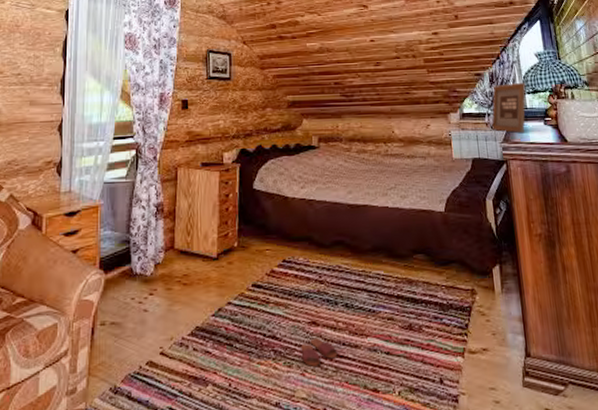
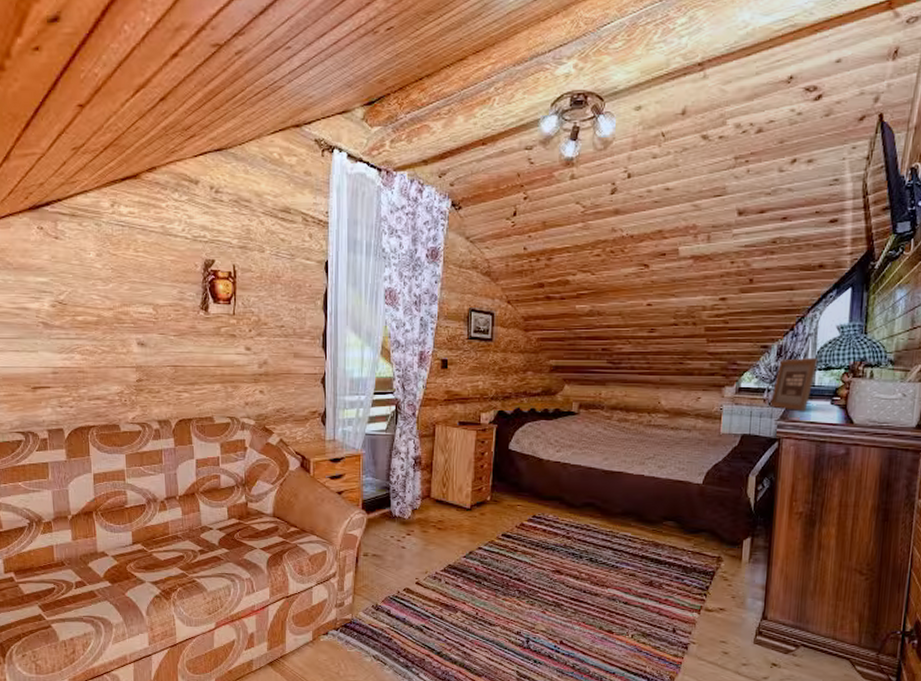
slippers: present [301,337,338,367] -> none [543,584,578,607]

